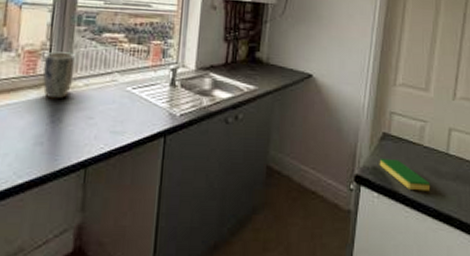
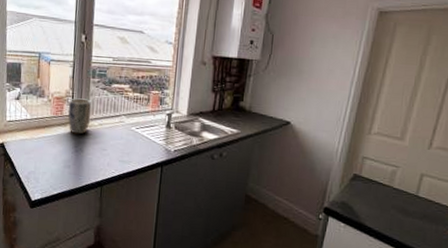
dish sponge: present [379,158,431,192] -> none [348,195,397,226]

